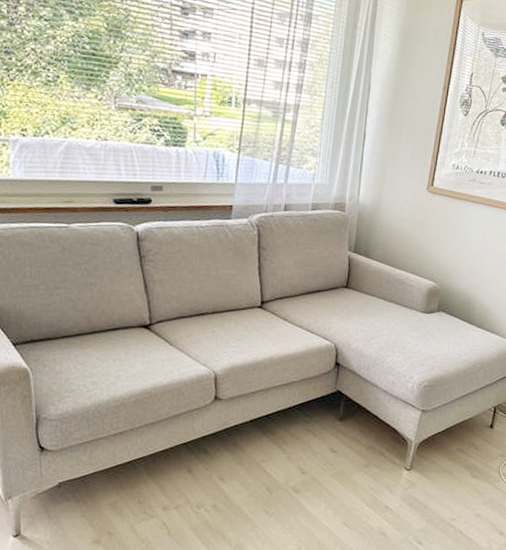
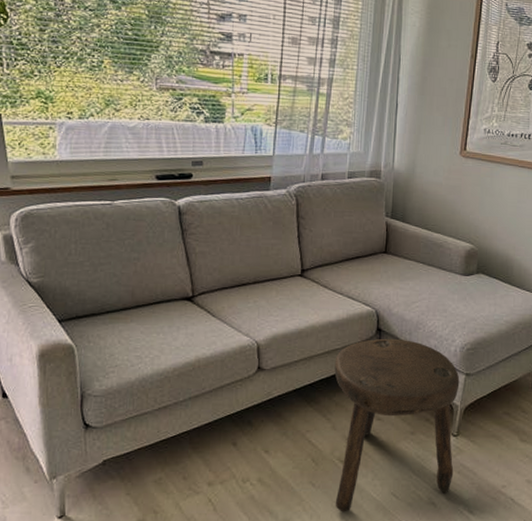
stool: none [287,373,416,539] -> present [334,338,460,512]

